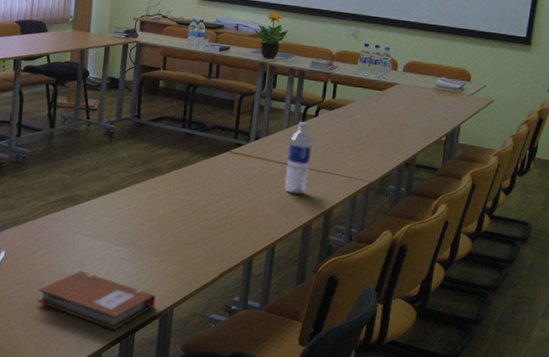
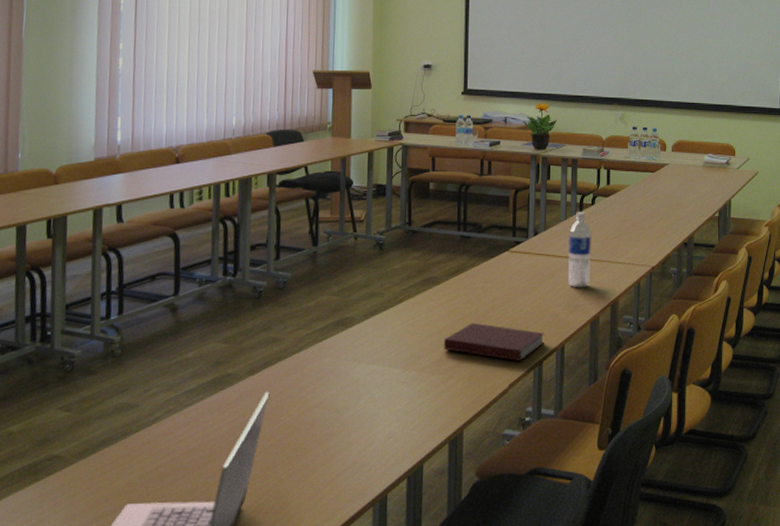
notebook: present [37,270,156,330] -> none [310,402,444,465]
notebook: none [161,213,258,255] -> present [443,322,545,361]

